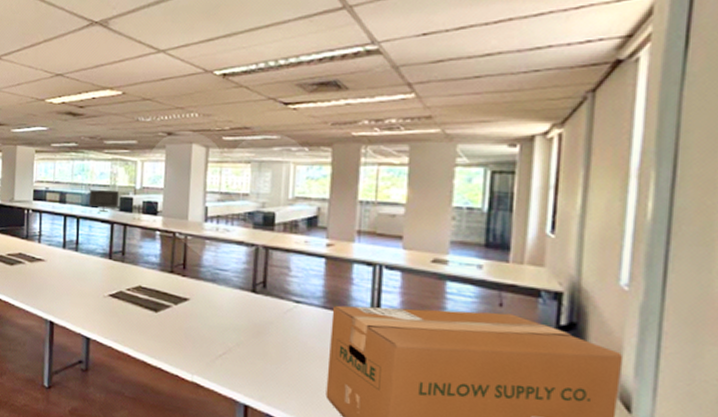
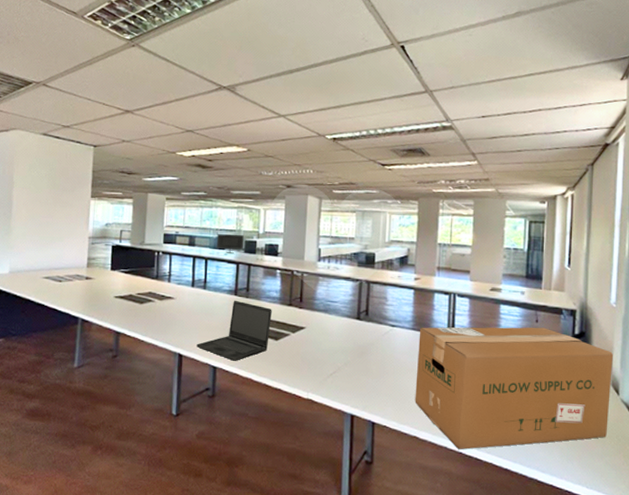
laptop: none [68,264,151,333] -> present [196,300,272,361]

